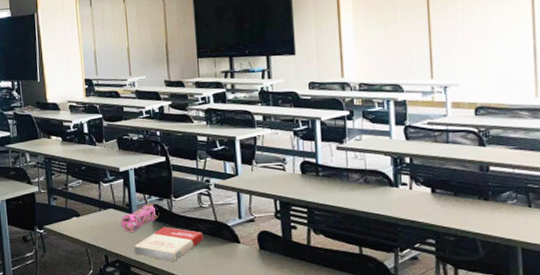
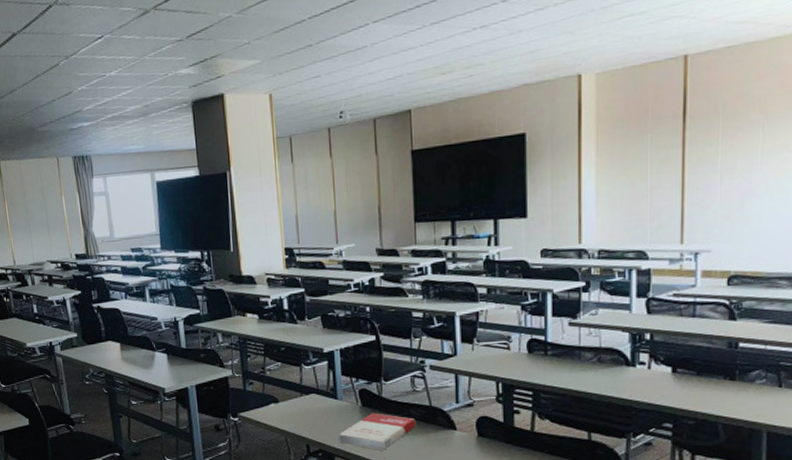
pencil case: present [120,204,159,233] -> none [324,388,367,420]

